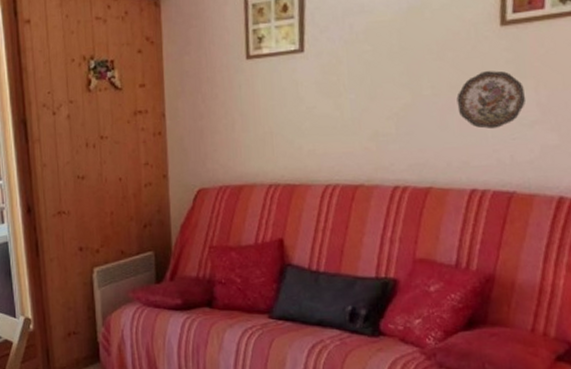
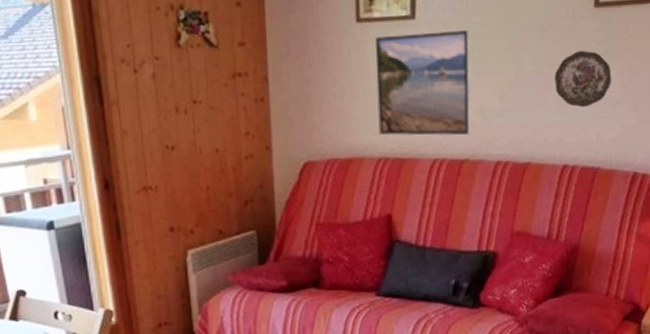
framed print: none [265,59,364,163] -> present [375,30,471,136]

